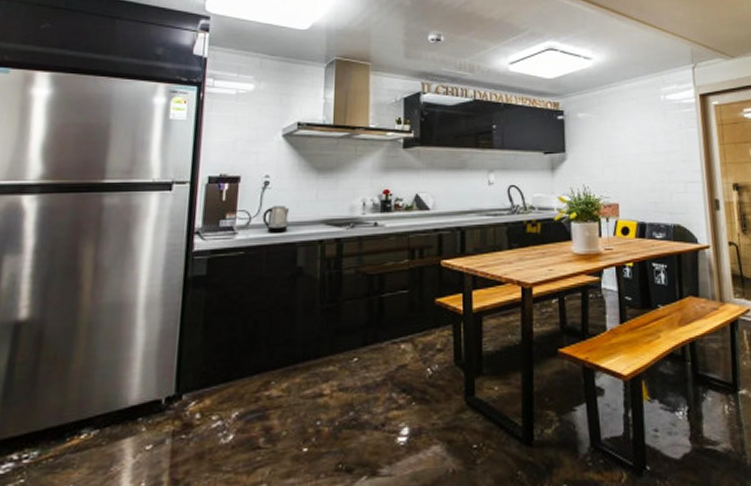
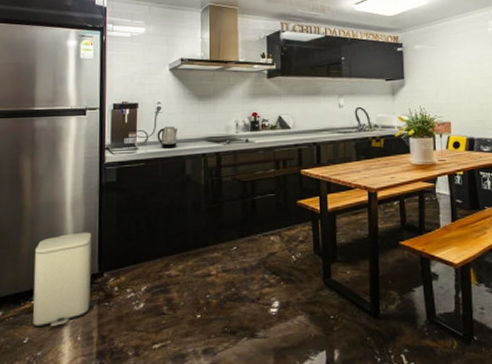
pedal bin: none [80,341,170,472] -> present [33,232,92,328]

